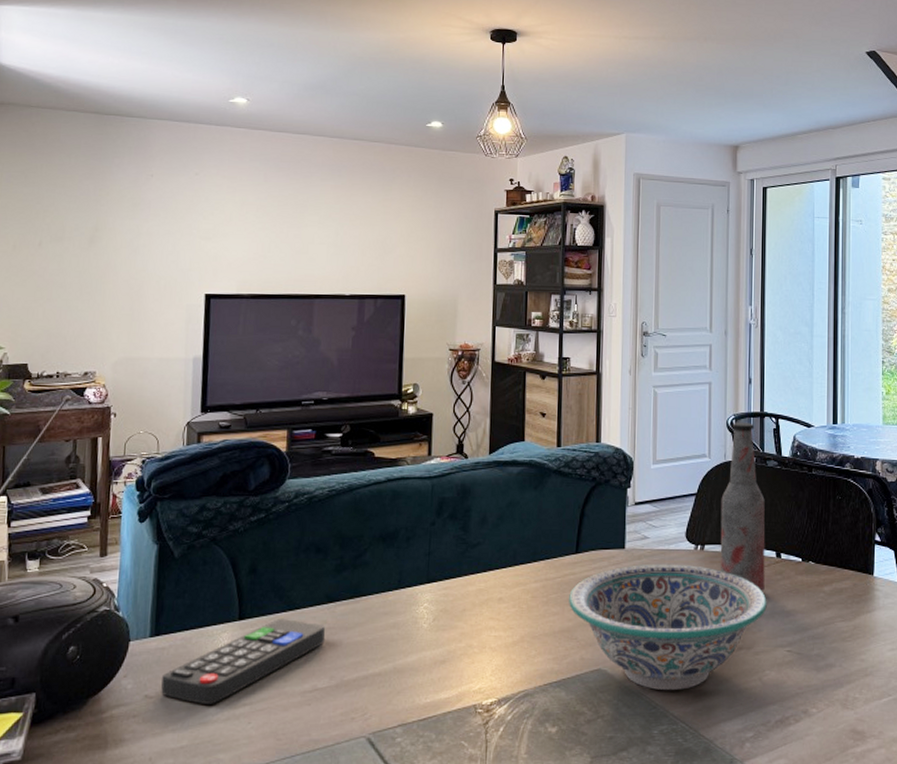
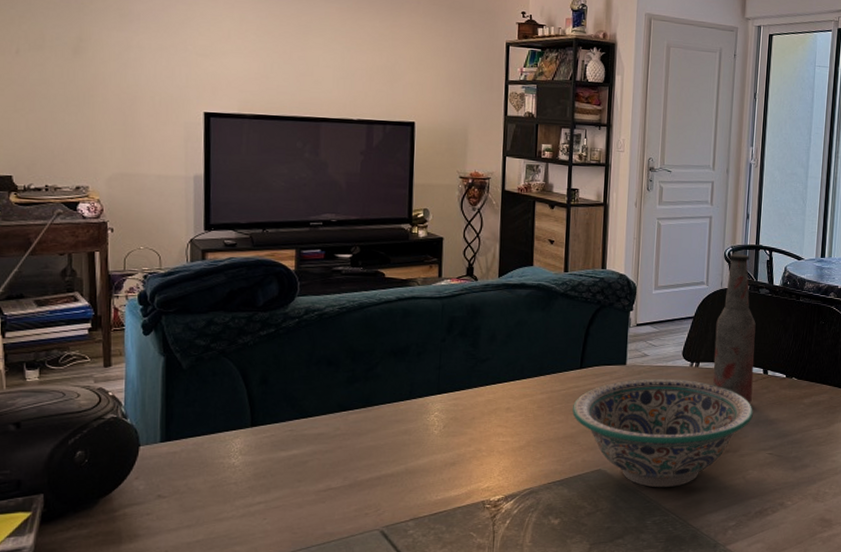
remote control: present [161,619,326,704] -> none [174,426,339,503]

